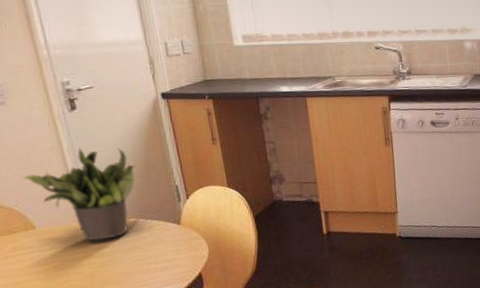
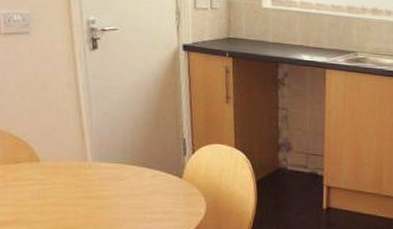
potted plant: present [22,147,135,241] -> none [35,87,146,183]

